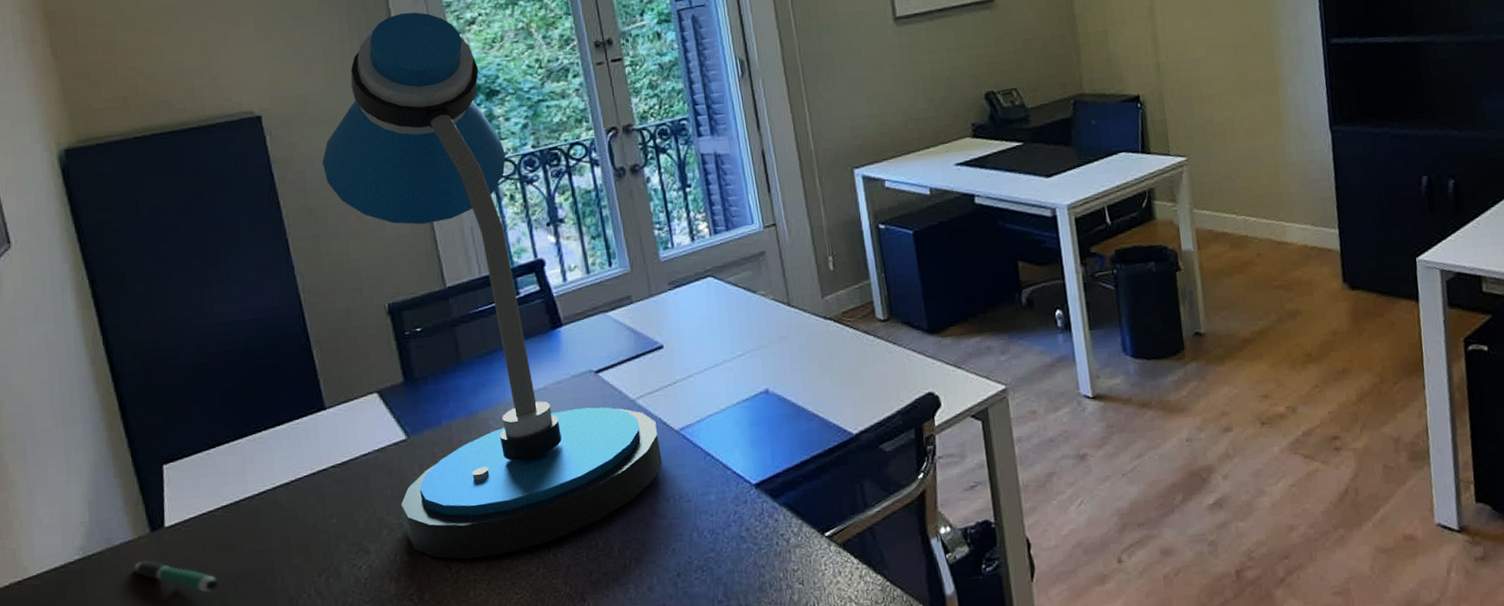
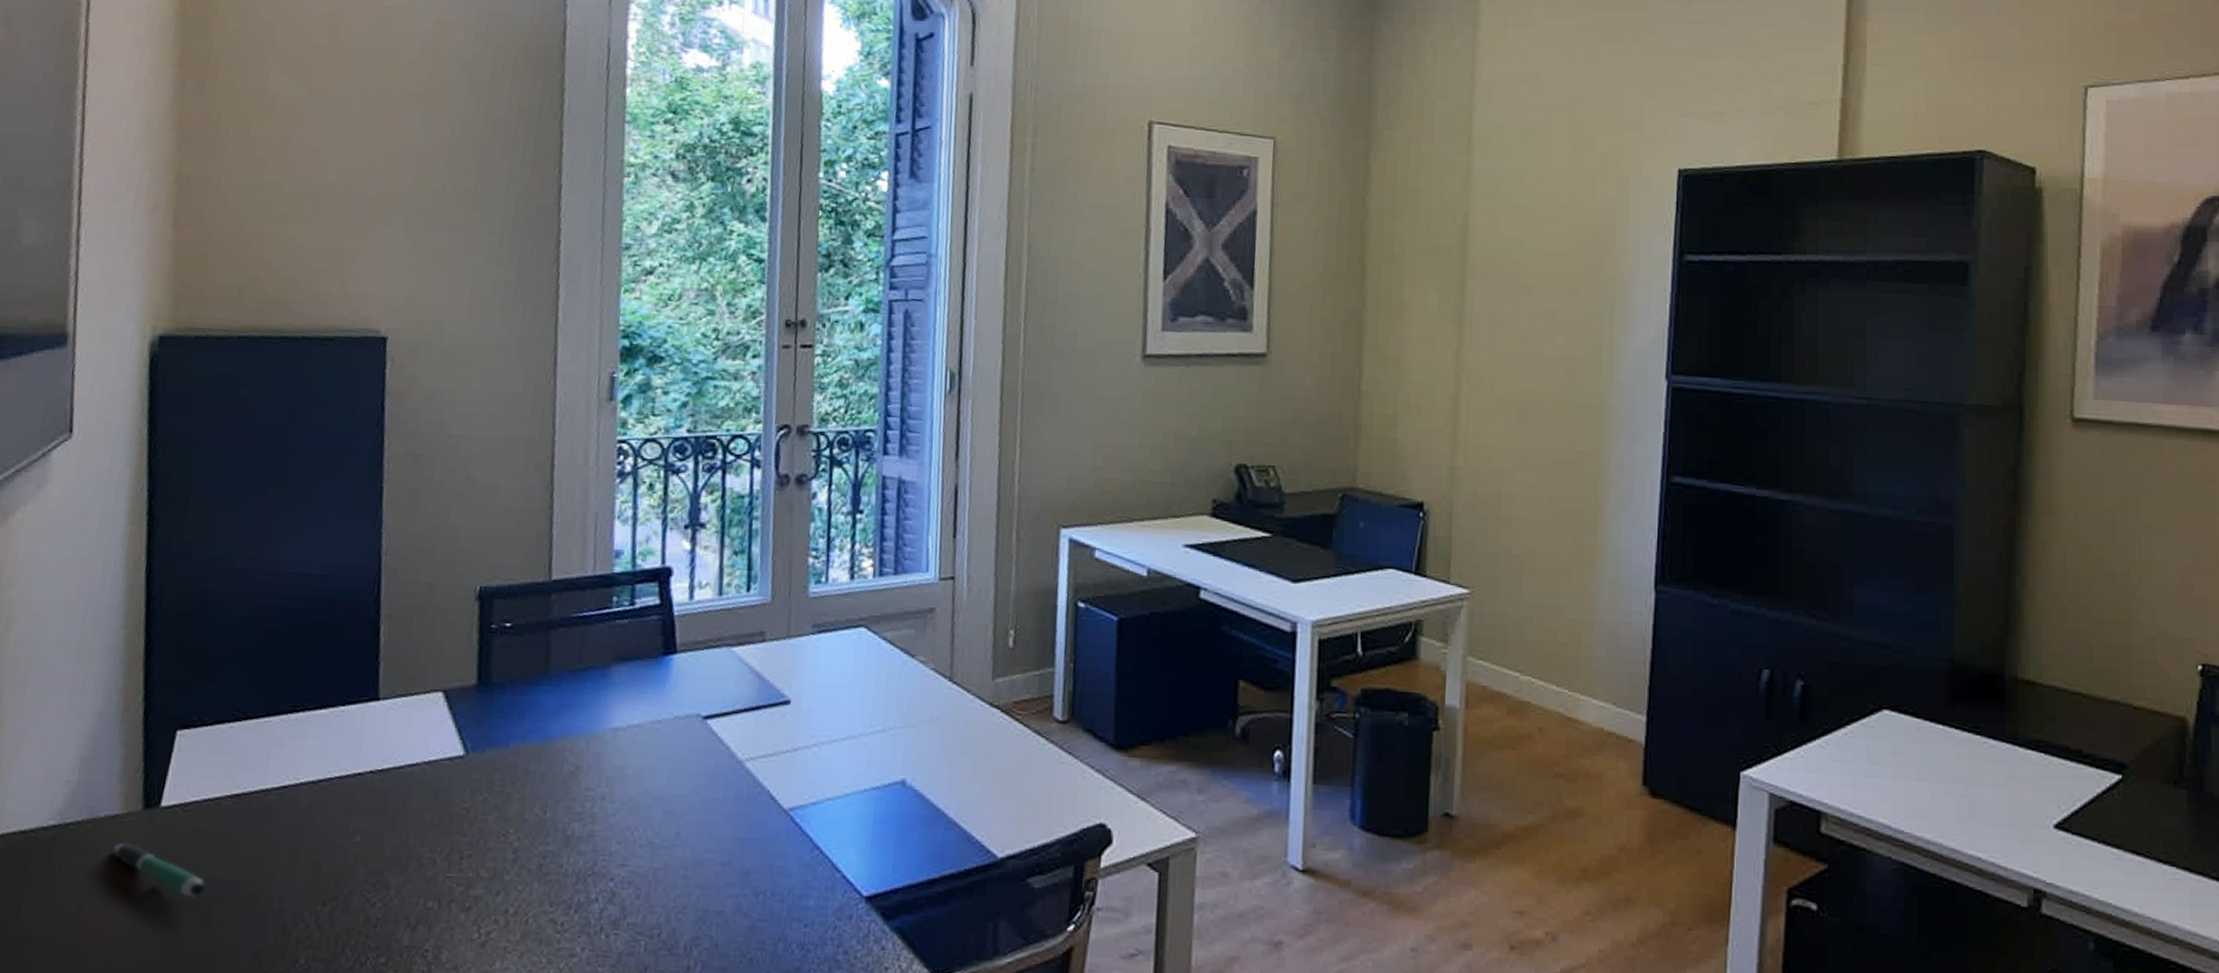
desk lamp: present [322,12,662,559] -> none [438,247,762,923]

